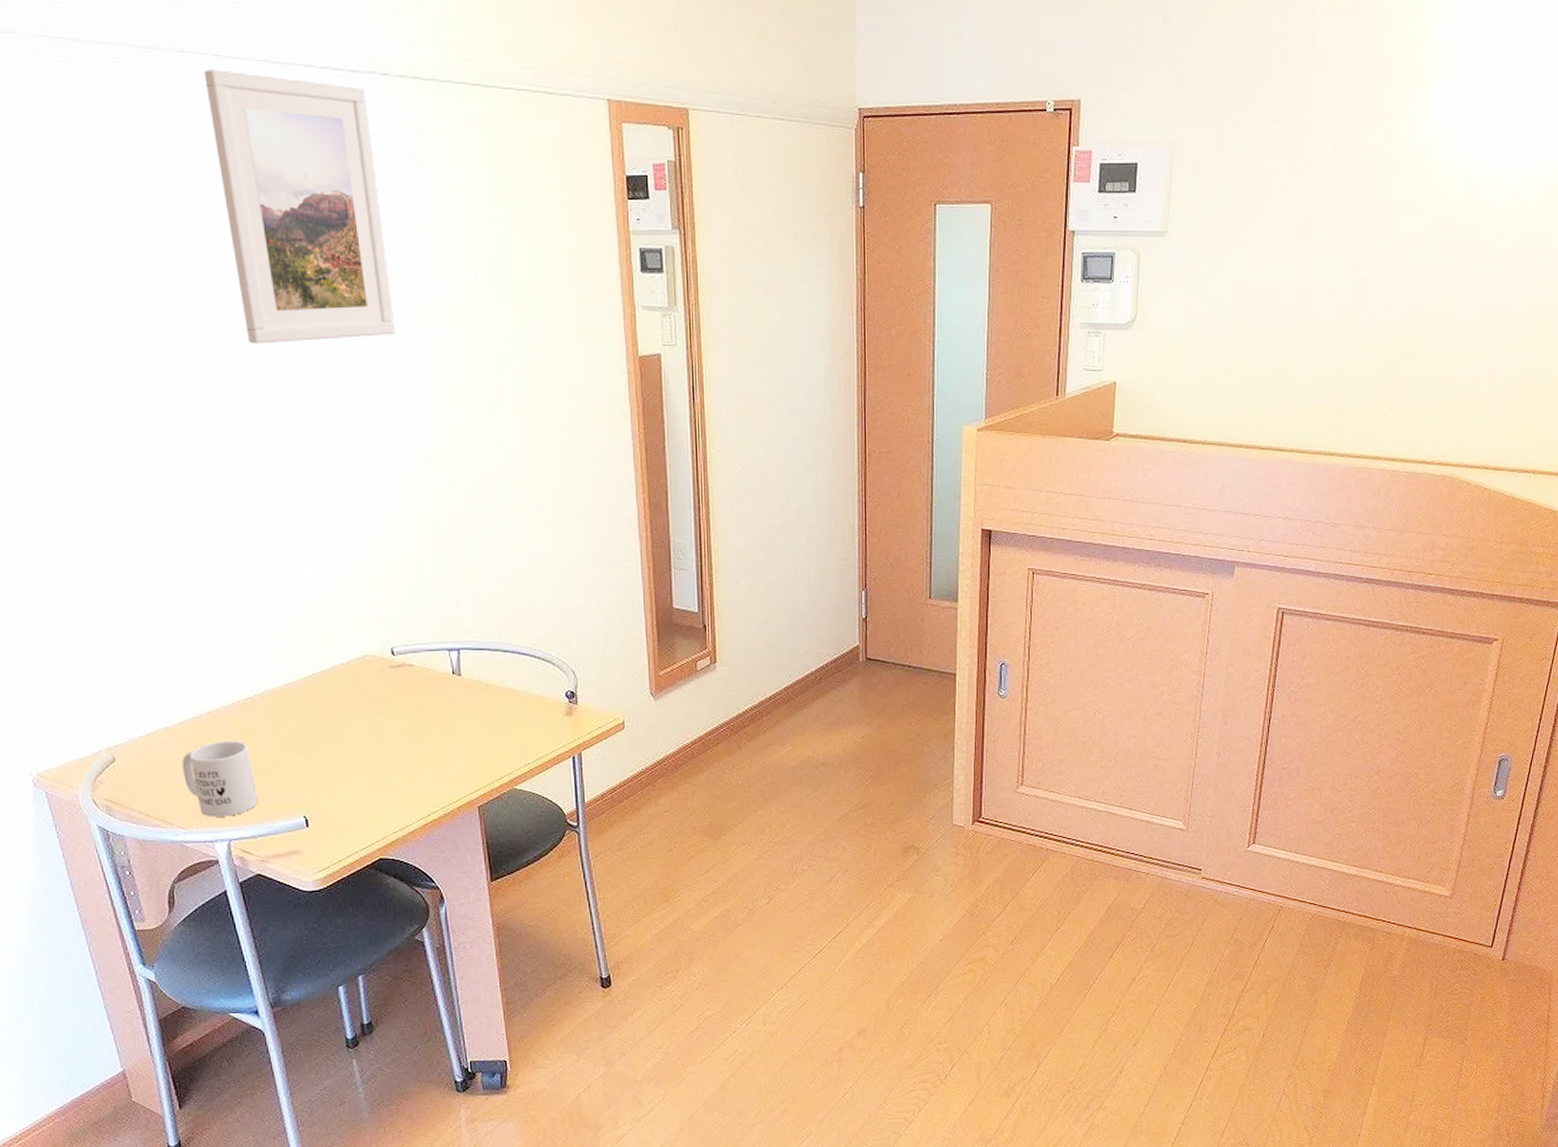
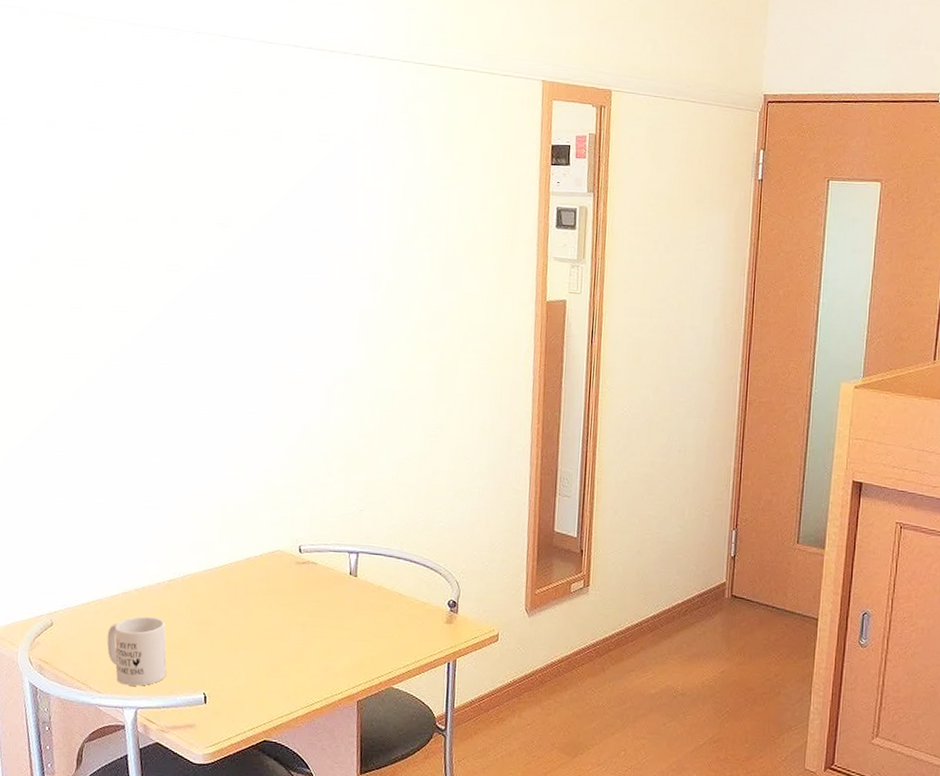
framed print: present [204,70,395,344] -> none [212,47,340,273]

